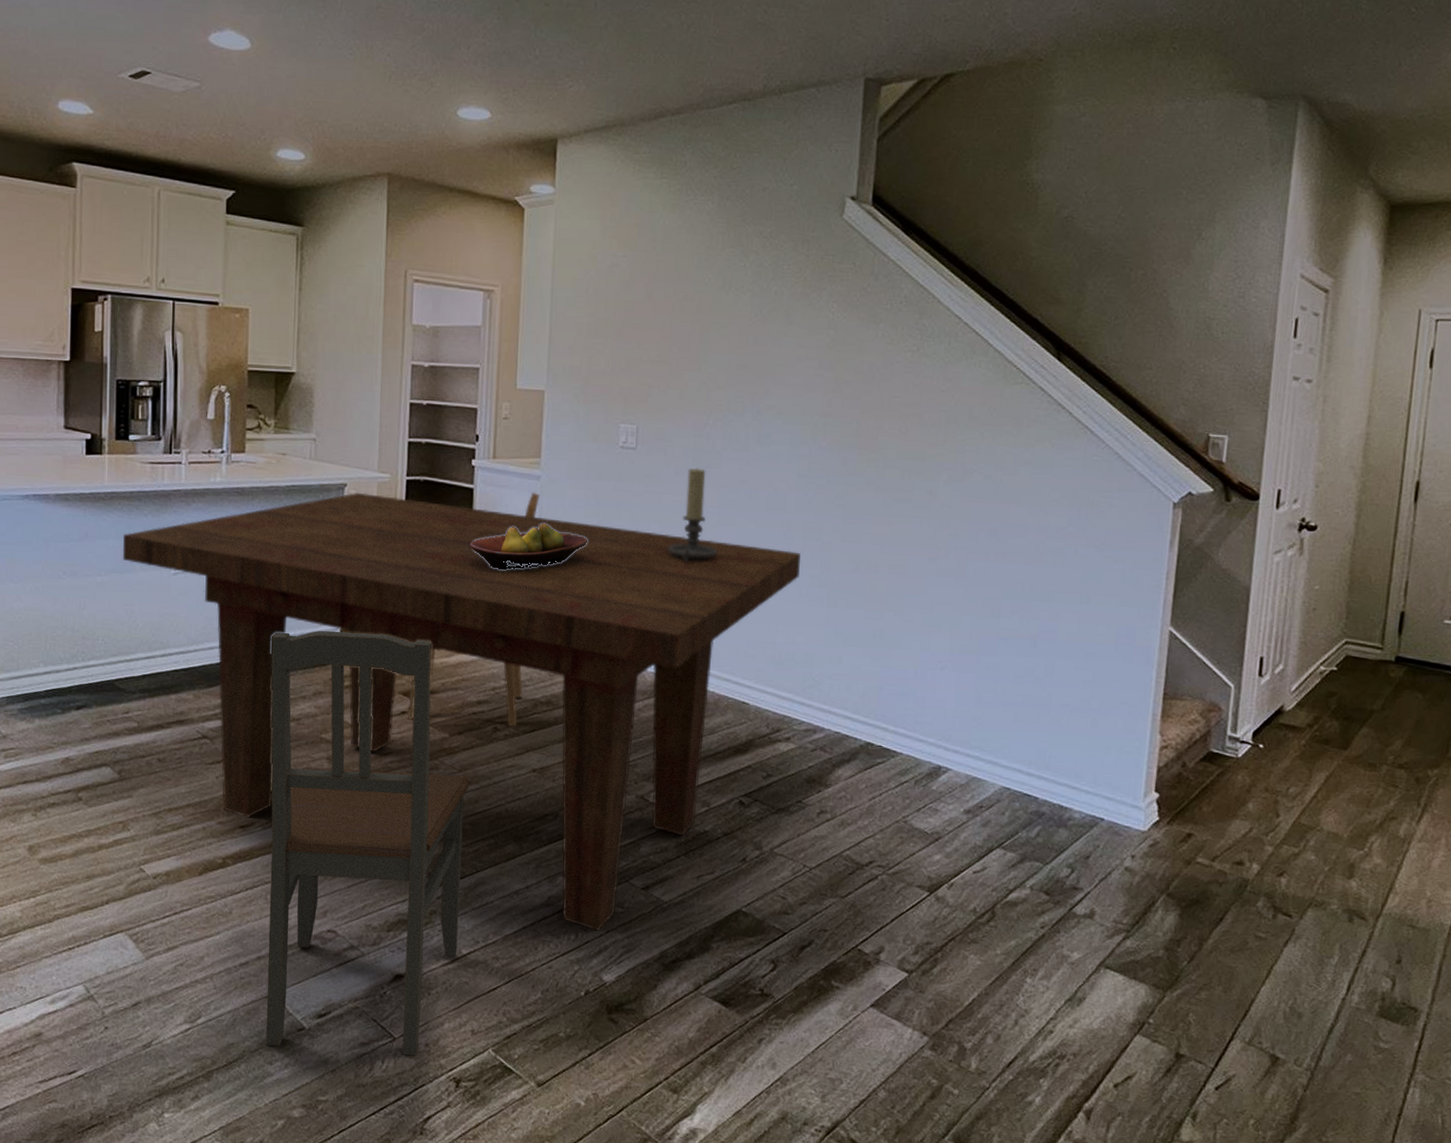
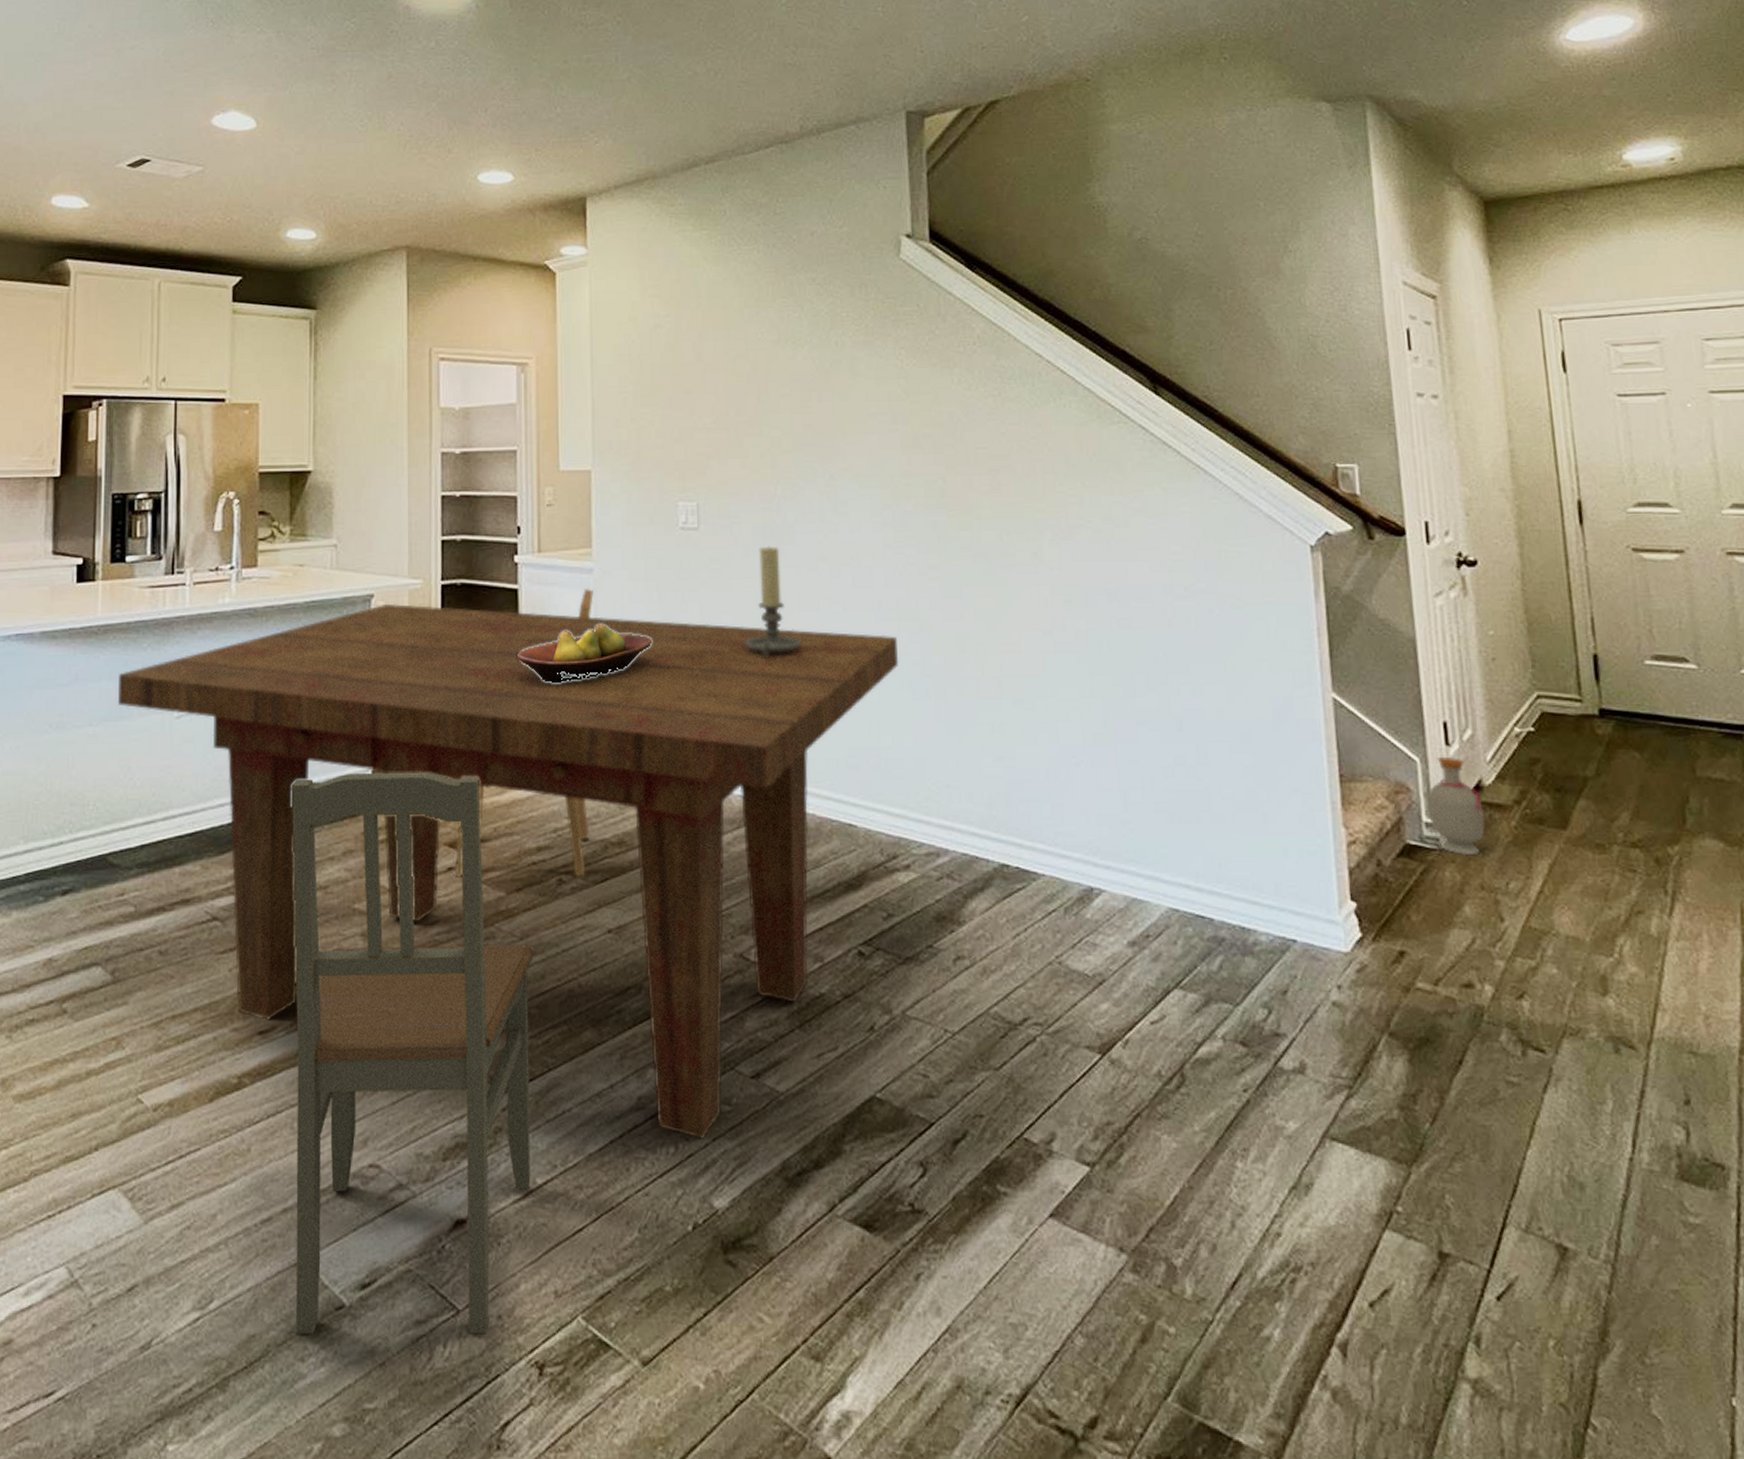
bottle: none [1233,685,1281,765] -> present [1426,756,1486,856]

